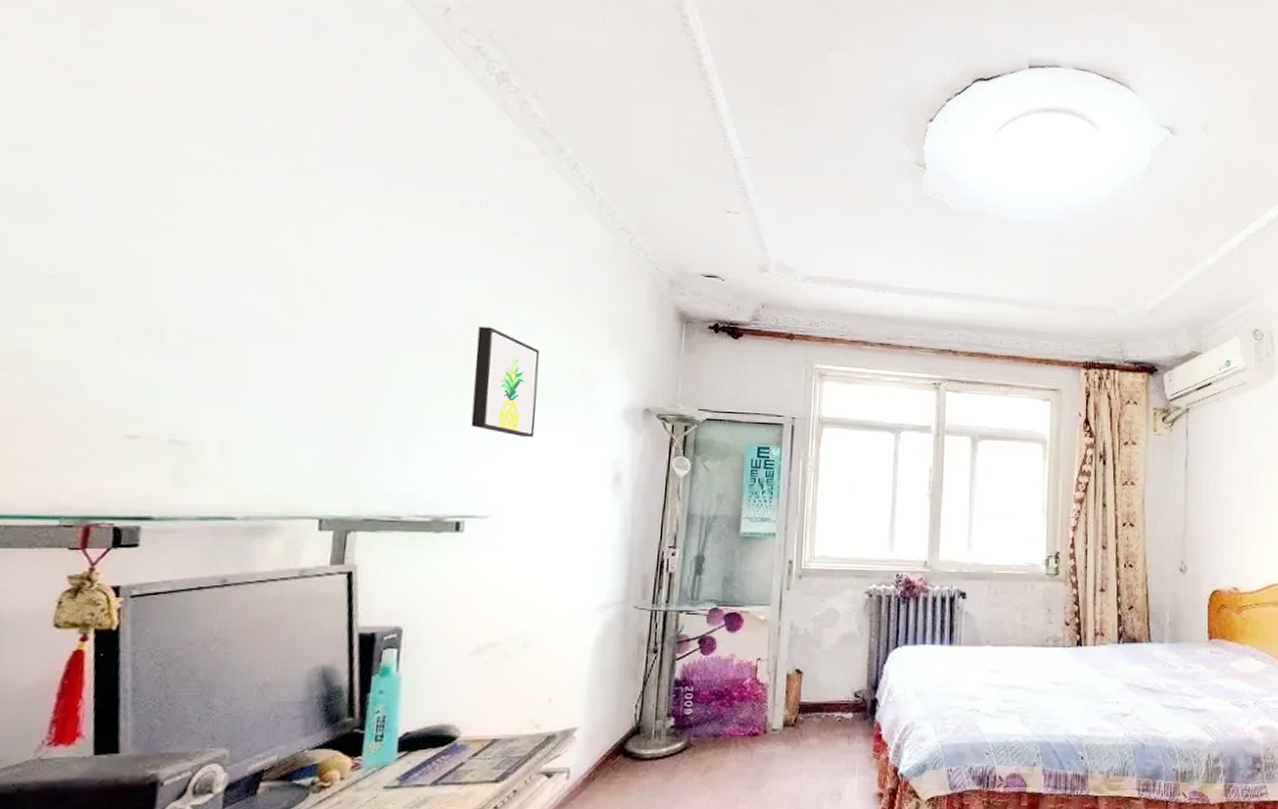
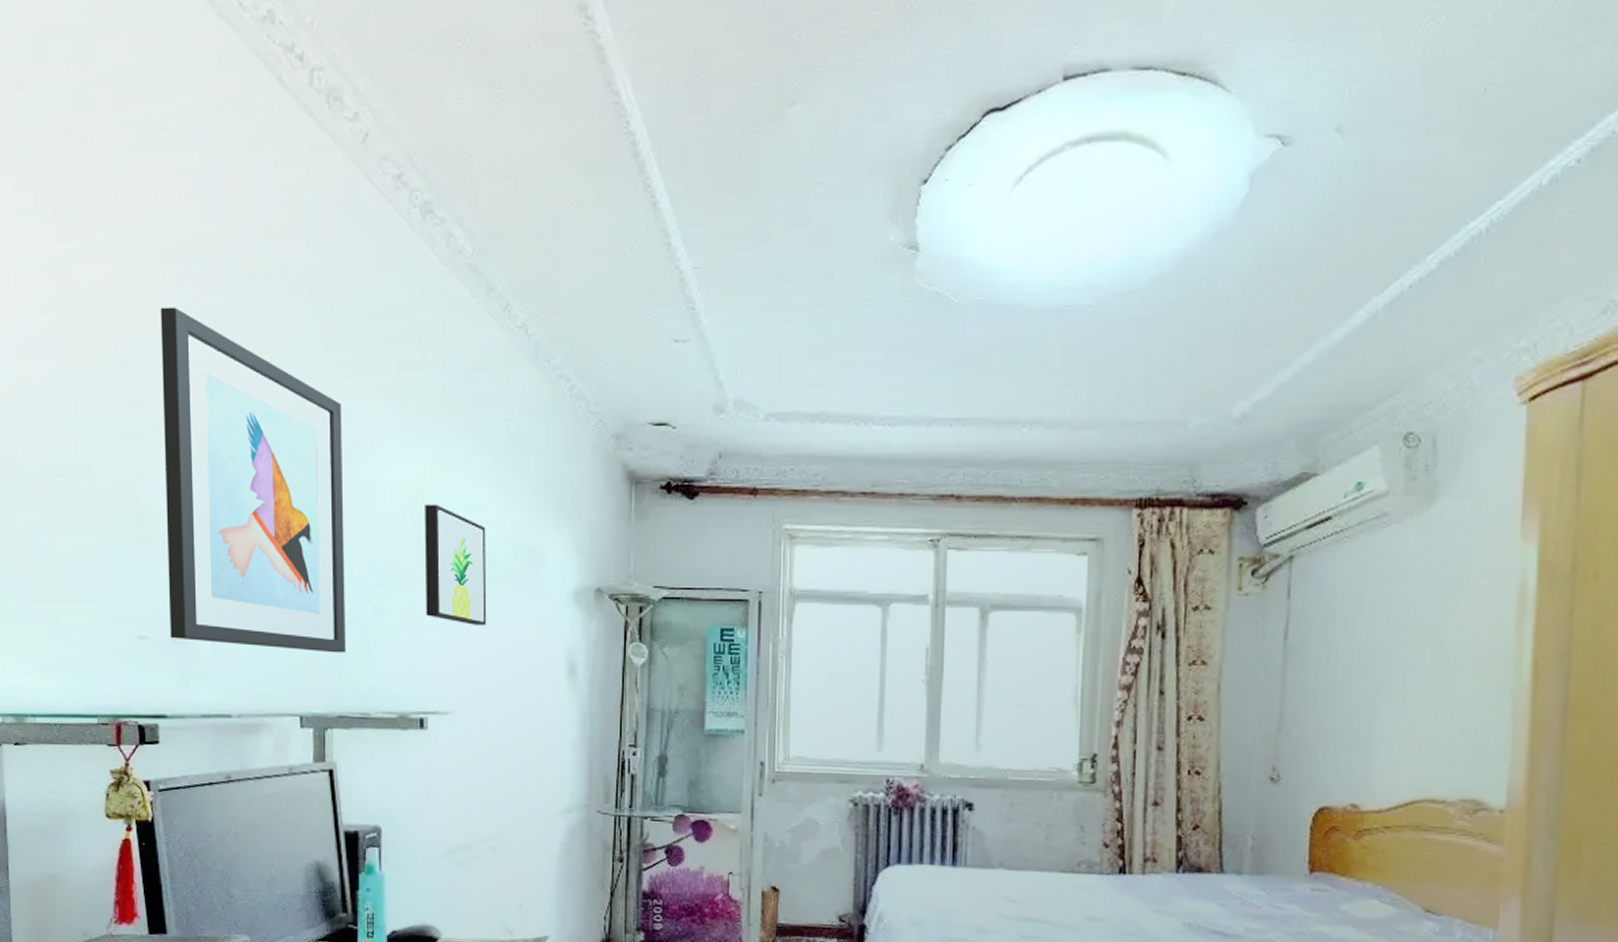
wall art: none [169,123,399,459] -> present [160,307,347,653]

